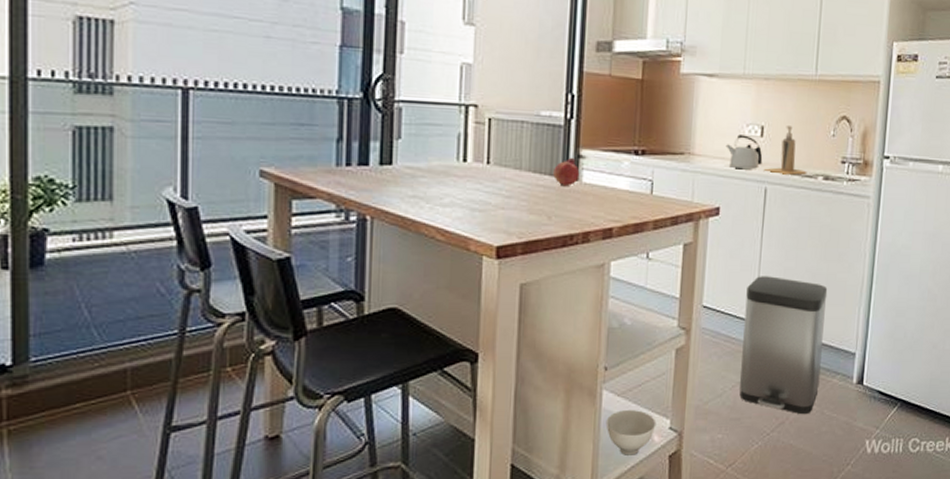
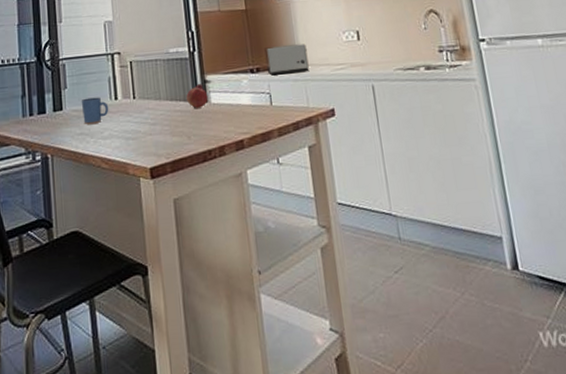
mug: none [418,154,454,186] -> present [81,97,109,124]
bowl: present [605,410,657,455] -> none [268,312,317,360]
toaster: none [653,127,704,163] -> present [264,43,310,76]
kettle: present [725,134,763,170] -> none [328,41,365,72]
pedal bin: present [739,276,828,415] -> none [375,167,473,308]
soap dispenser: present [763,126,807,175] -> none [367,26,409,71]

